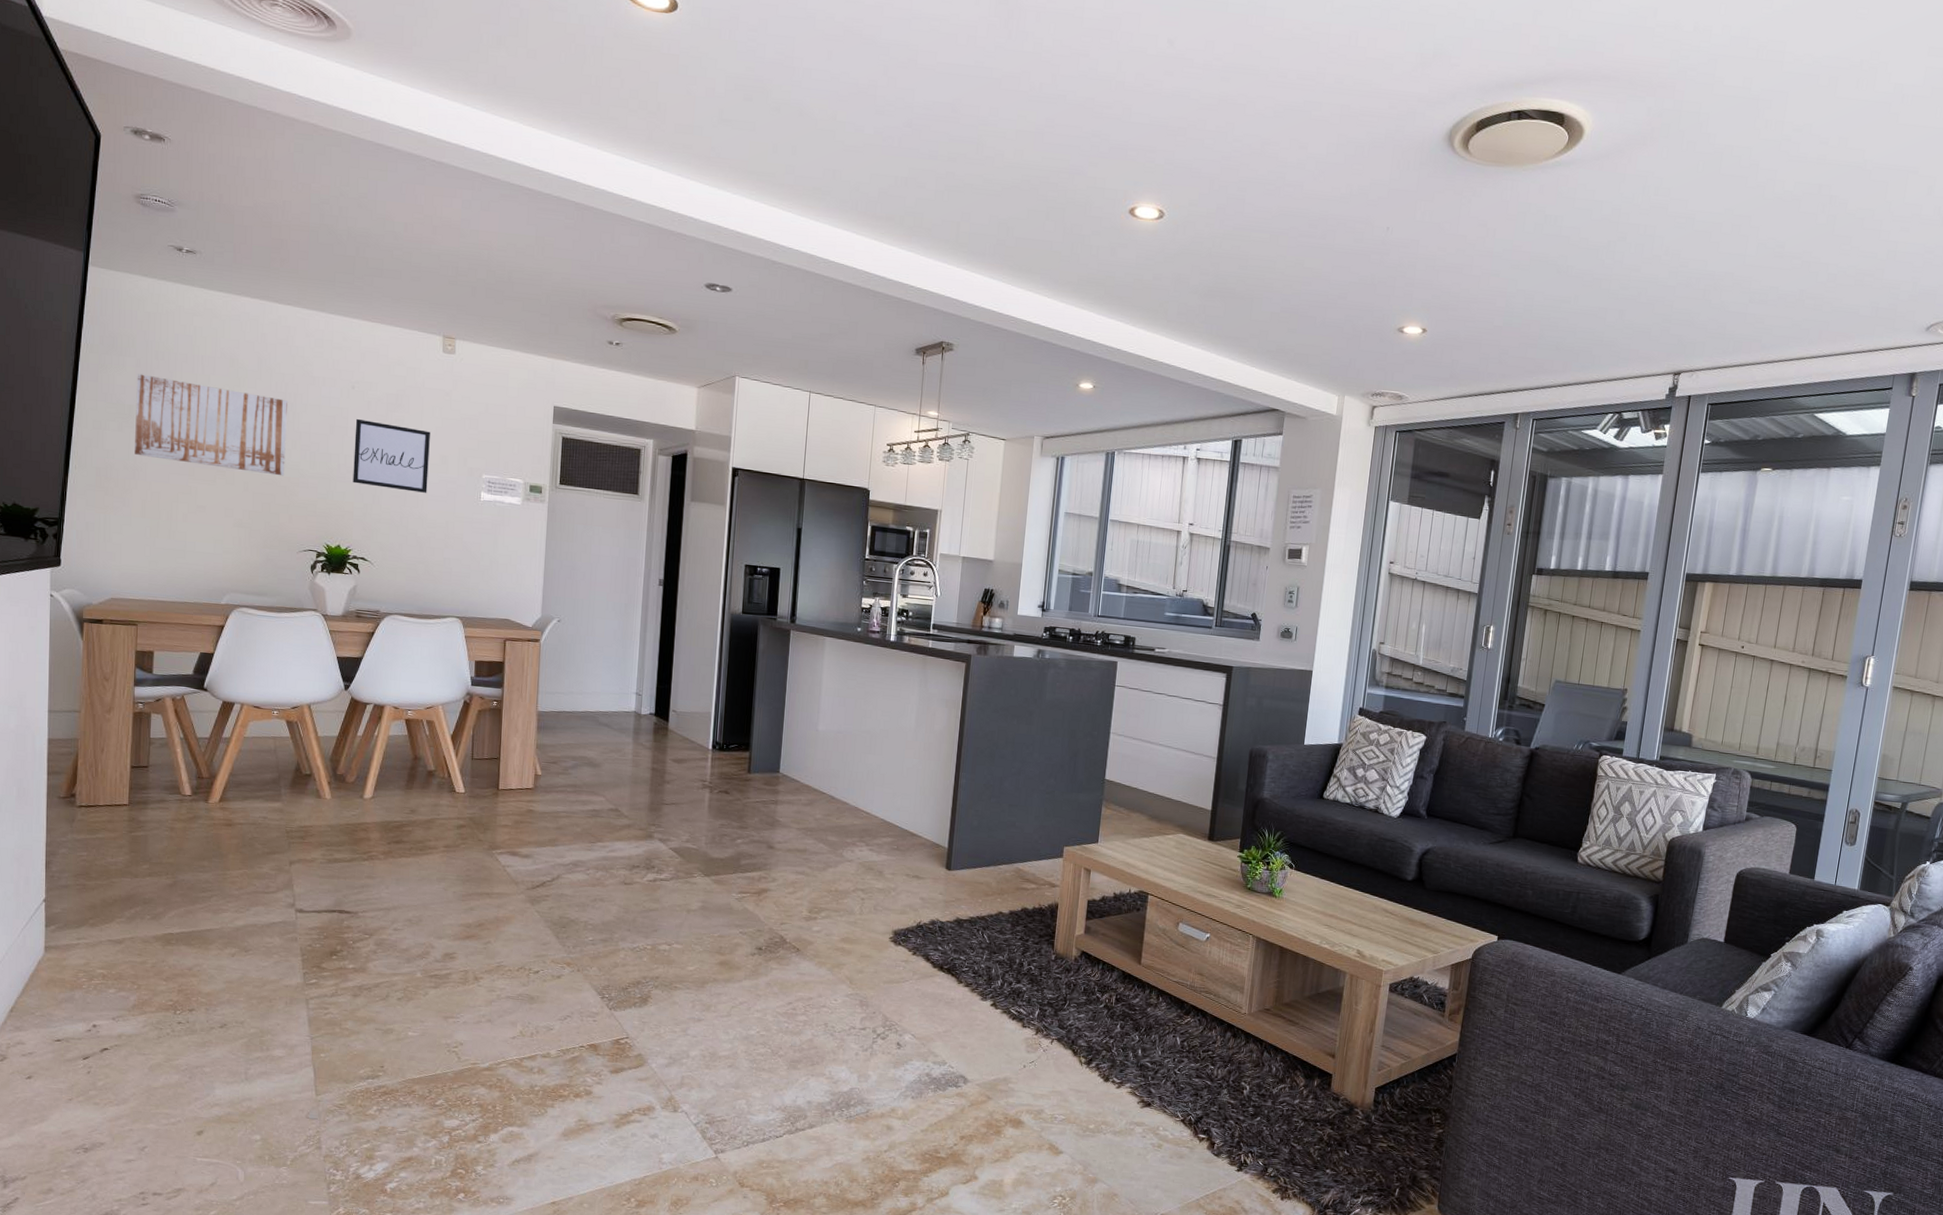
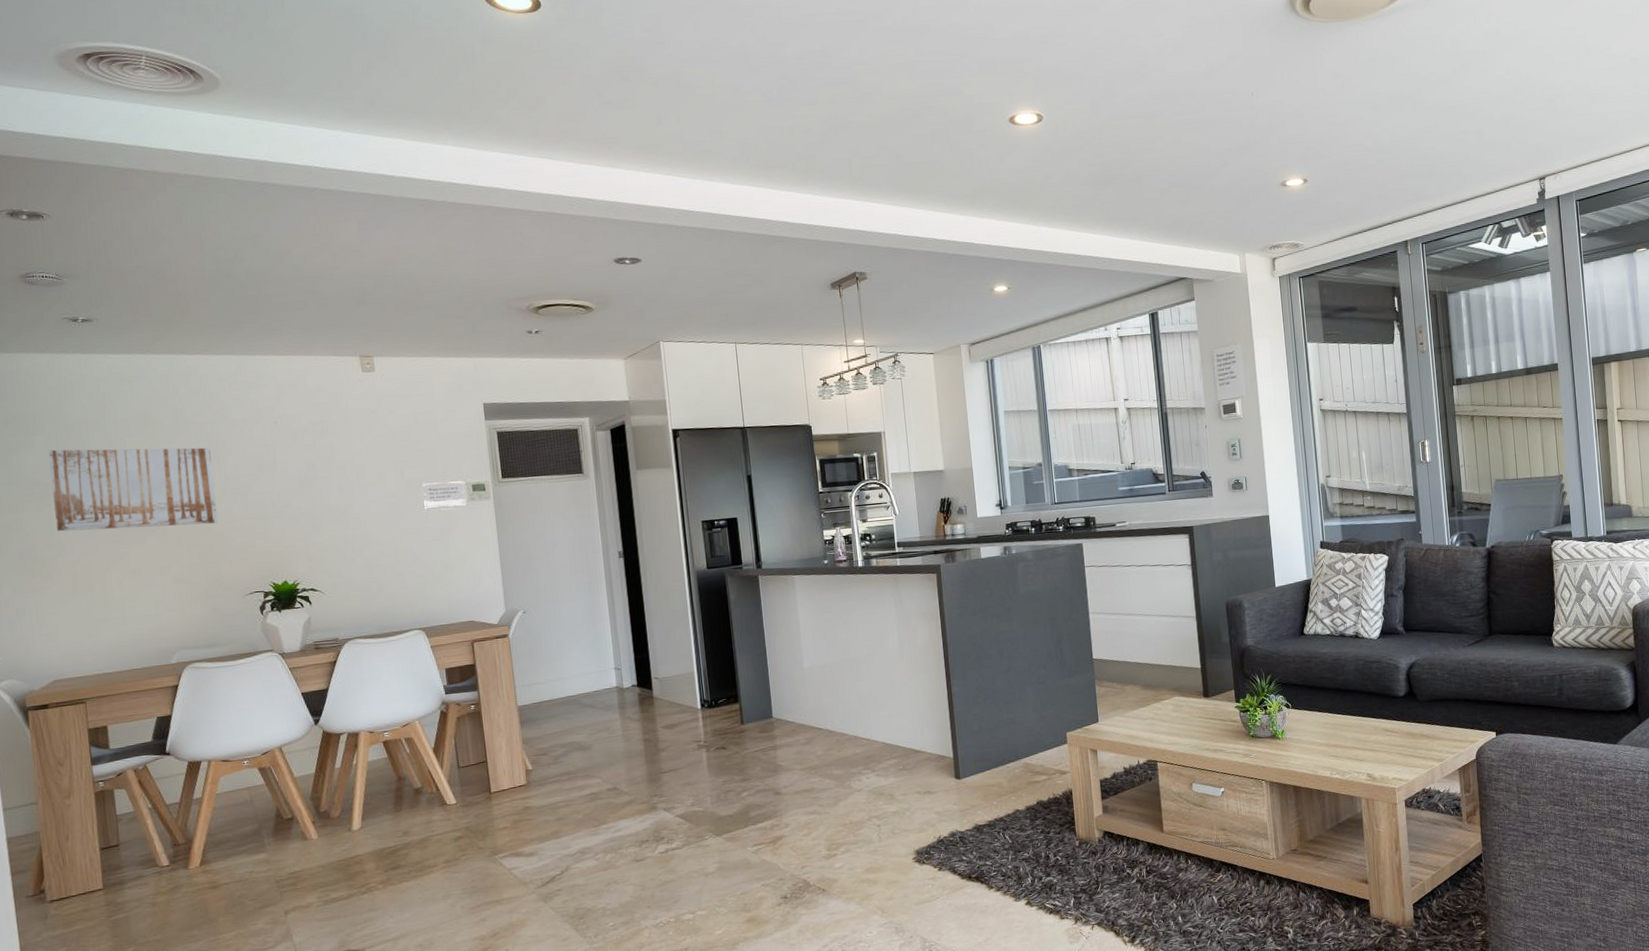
wall art: present [353,418,430,493] -> none [283,451,369,517]

